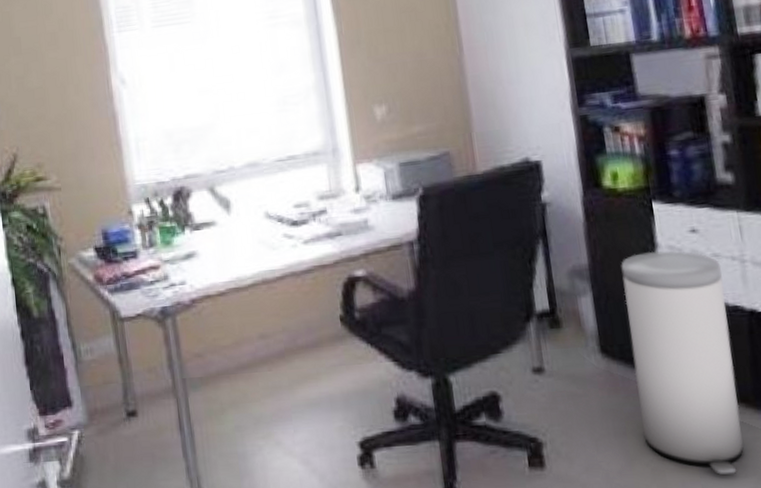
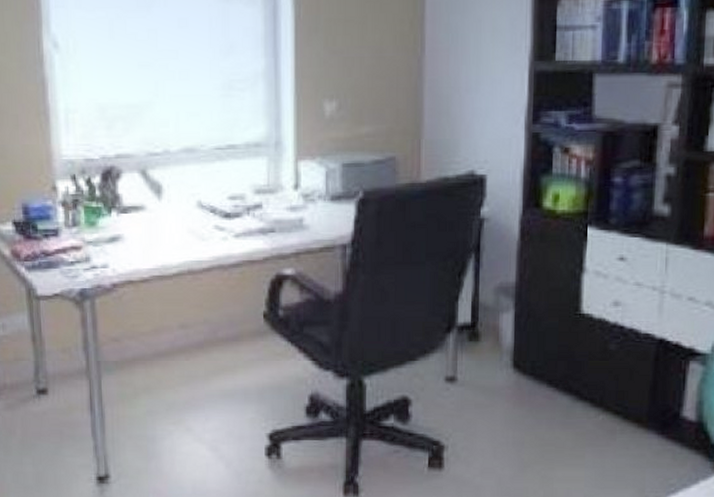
pedal bin: present [621,250,744,475] -> none [539,275,642,485]

